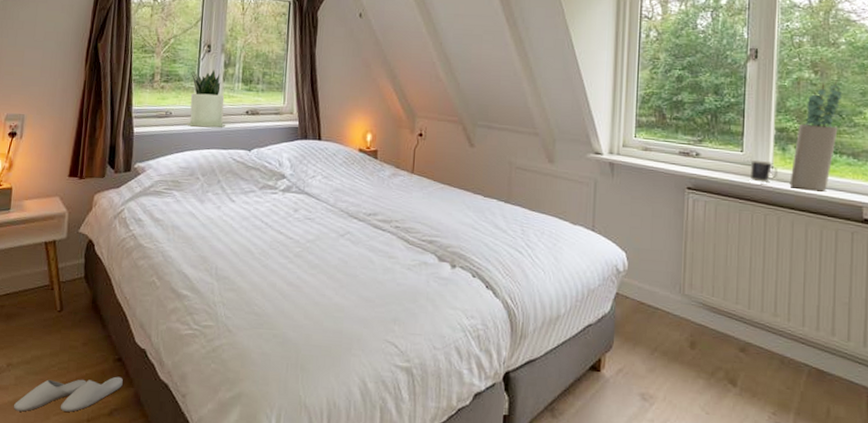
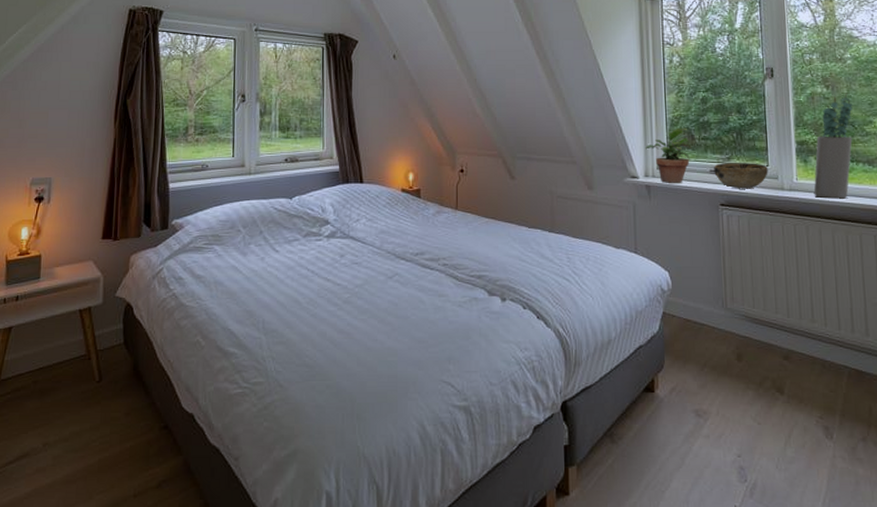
slippers: present [14,376,123,412] -> none [52,445,170,494]
planter: present [187,70,226,128] -> none [224,119,265,179]
potted plant: none [613,105,662,163] -> present [646,127,692,183]
decorative bowl: none [683,145,742,175] -> present [714,163,768,190]
mug: present [751,159,777,184] -> none [777,173,802,195]

